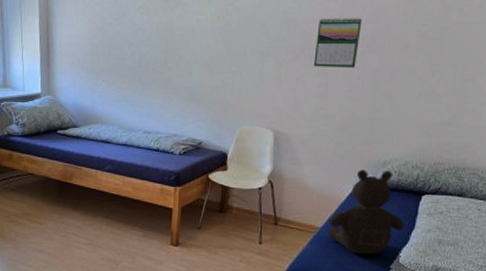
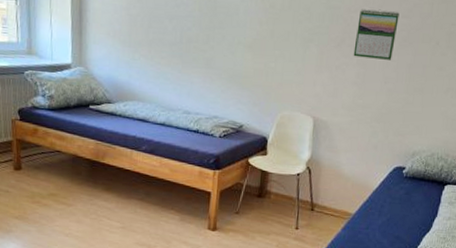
teddy bear: present [327,169,405,255] -> none [360,159,429,241]

